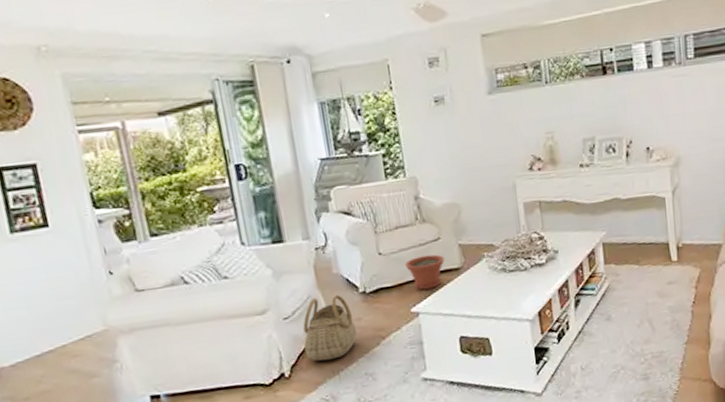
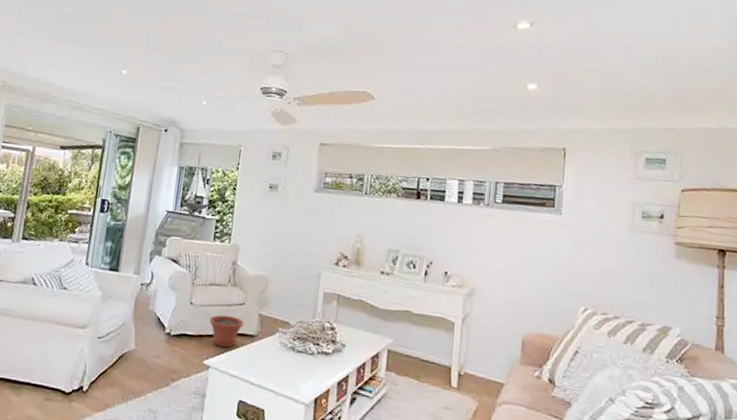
basket: present [303,294,357,362] -> none [105,326,154,388]

